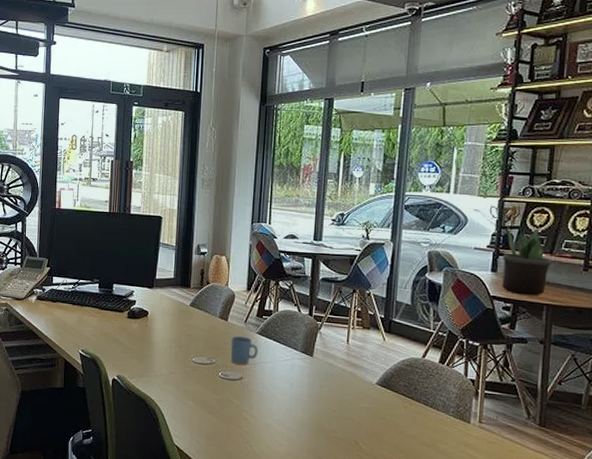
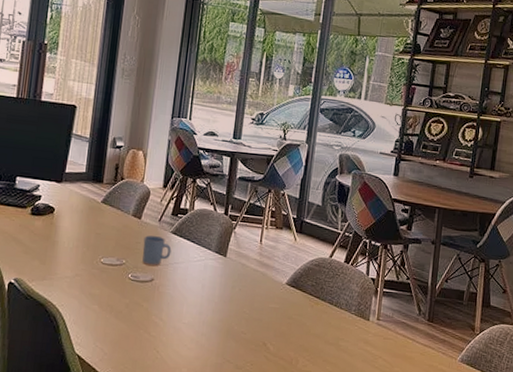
planter: present [502,225,551,296] -> none [402,133,444,200]

